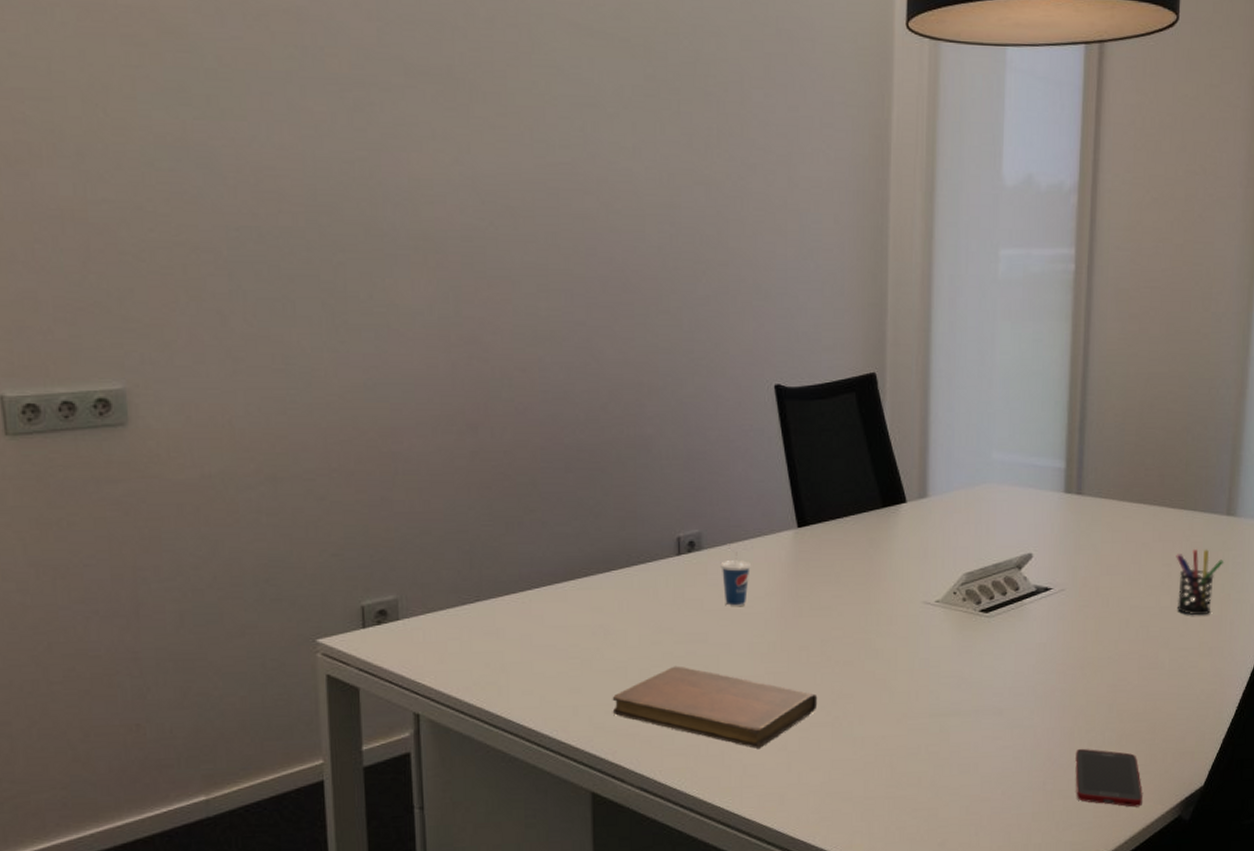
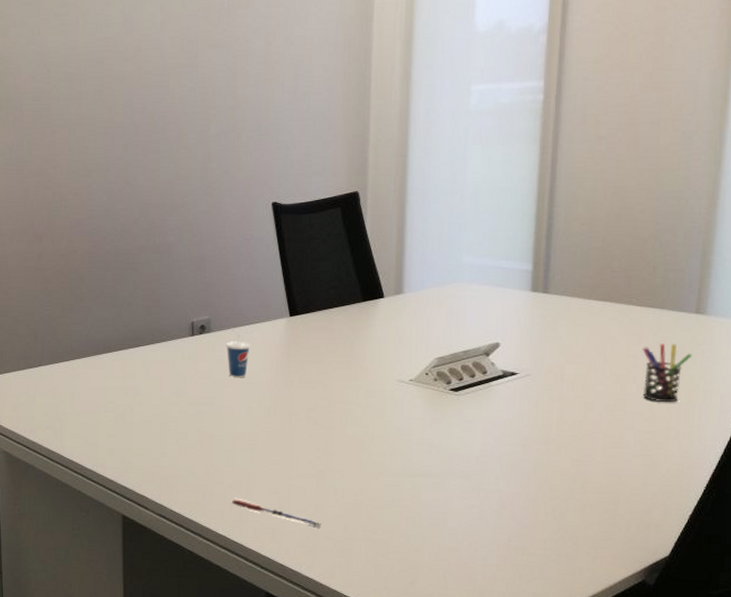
notebook: present [612,666,818,748] -> none [139,422,305,491]
pen: none [730,760,838,787] -> present [231,499,321,527]
cell phone: present [1075,748,1143,807] -> none [539,512,606,569]

